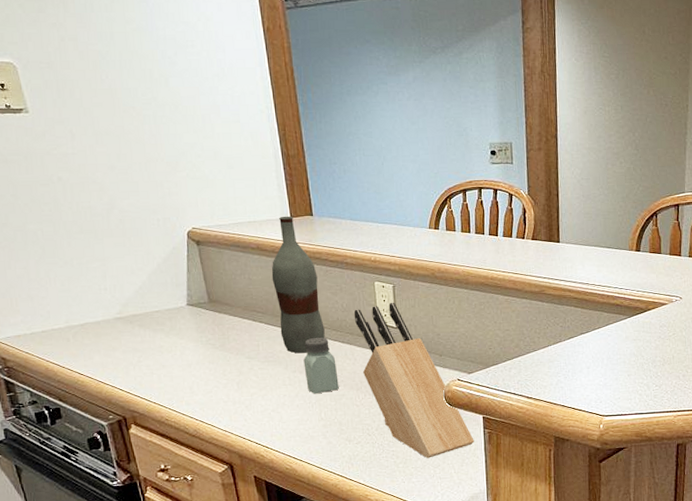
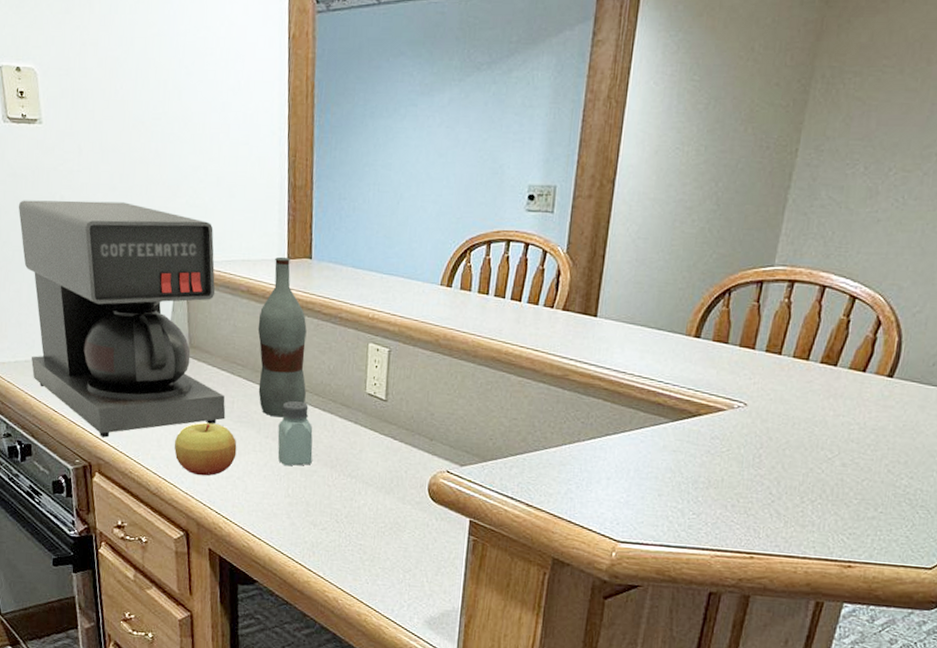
coffee maker: none [13,179,253,392] -> present [18,200,226,438]
apple: none [206,365,268,414] -> present [174,422,237,476]
knife block: present [354,302,474,458] -> none [340,369,455,560]

